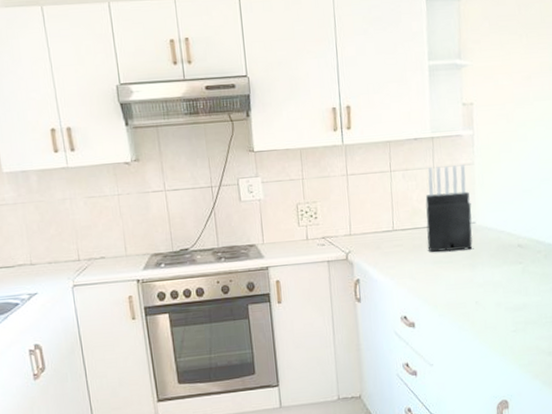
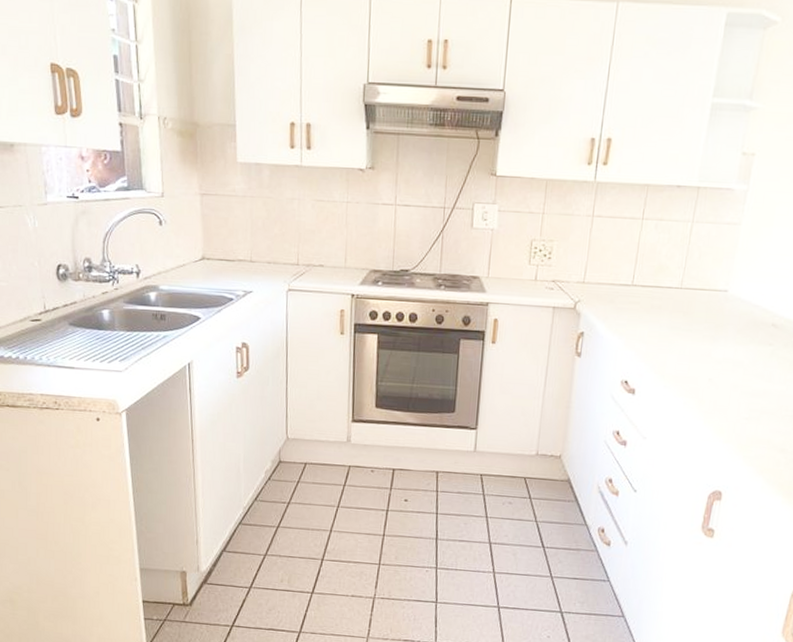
knife block: present [425,165,473,252] -> none [667,221,731,320]

